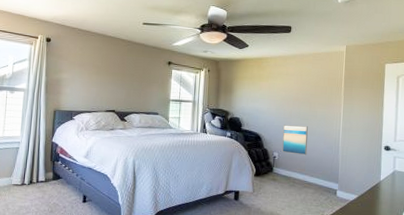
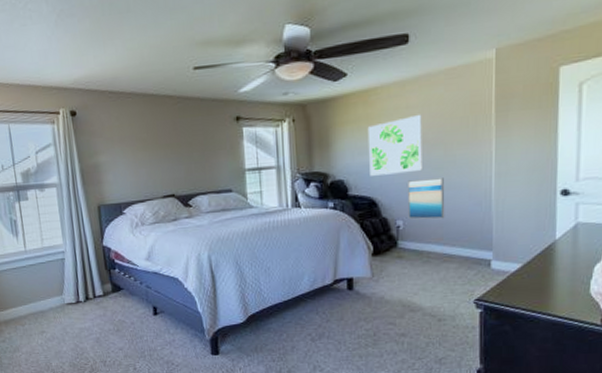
wall art: none [258,80,296,119] -> present [367,114,423,176]

